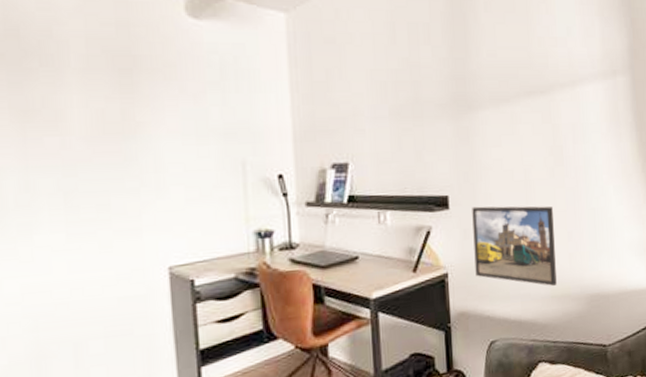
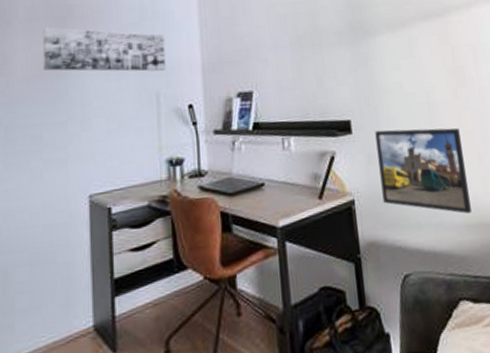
wall art: none [103,79,253,137] -> present [43,26,166,72]

